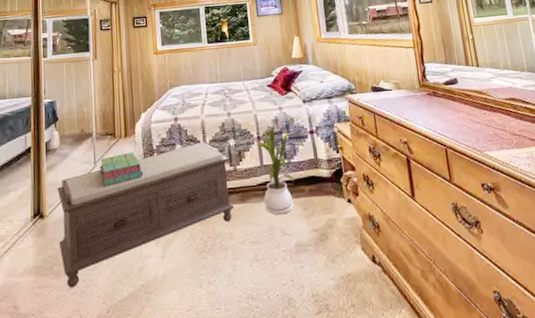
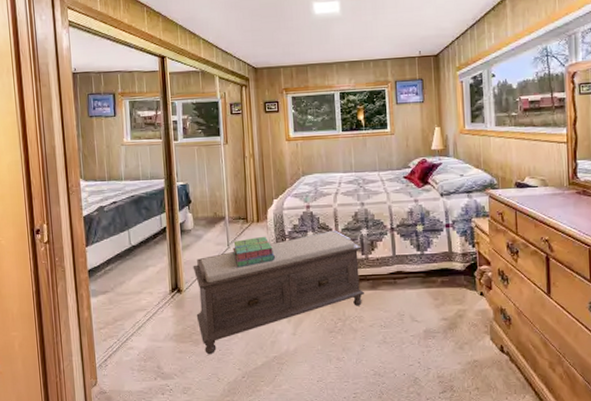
house plant: present [253,126,294,215] -> none [386,218,426,303]

